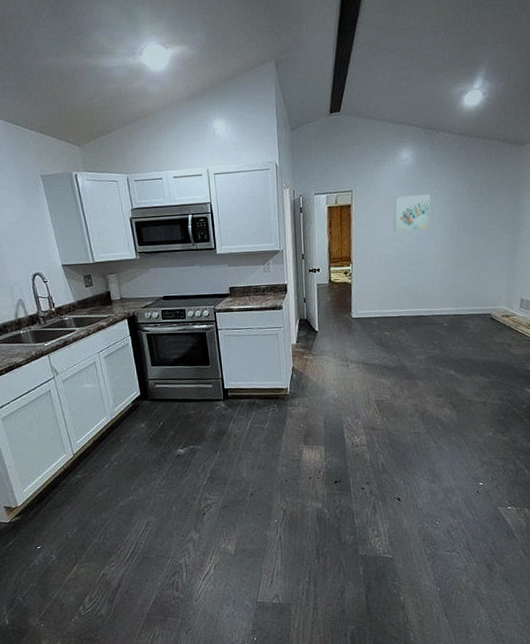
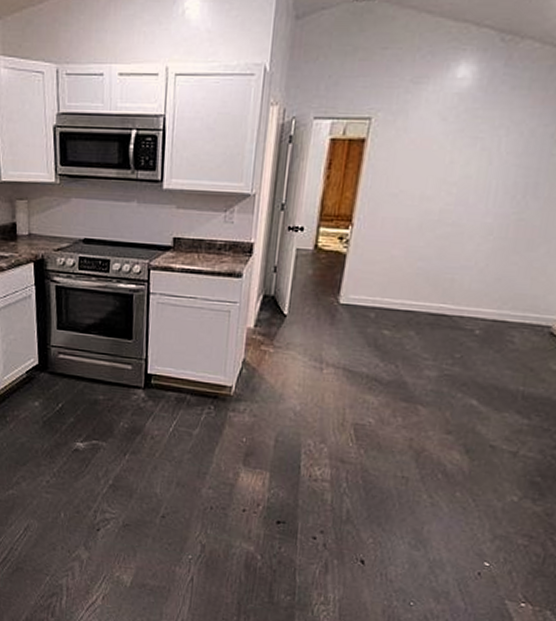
wall art: present [393,194,431,232] -> none [423,133,492,188]

